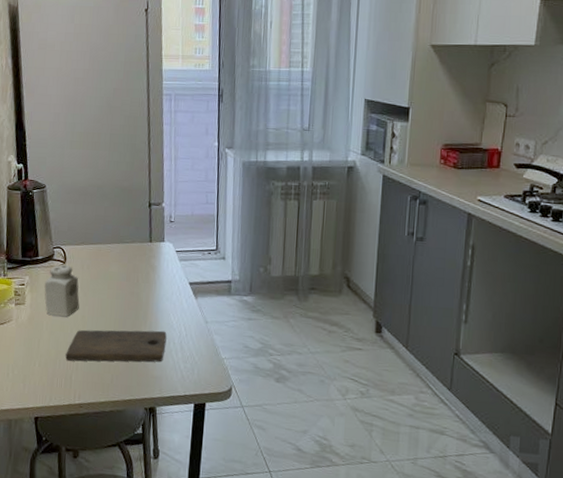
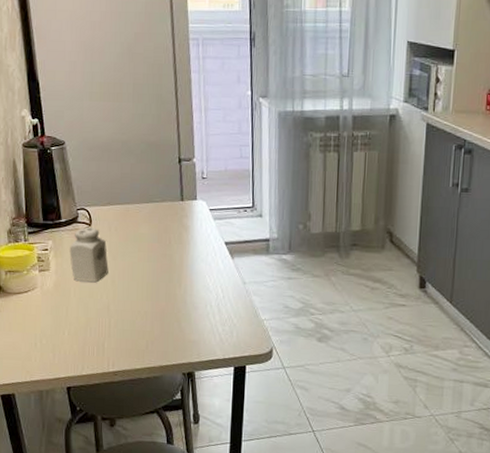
cutting board: present [65,330,167,362] -> none [96,293,203,328]

